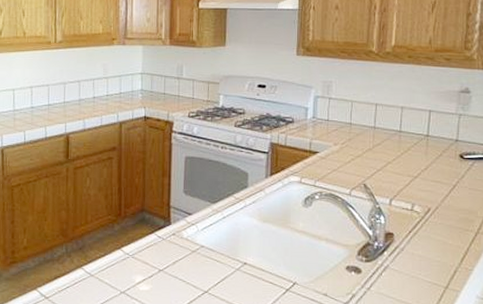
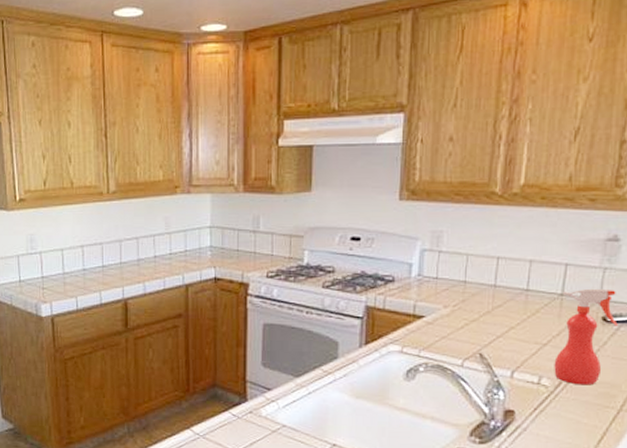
spray bottle: none [424,131,472,212] -> present [554,288,618,386]

